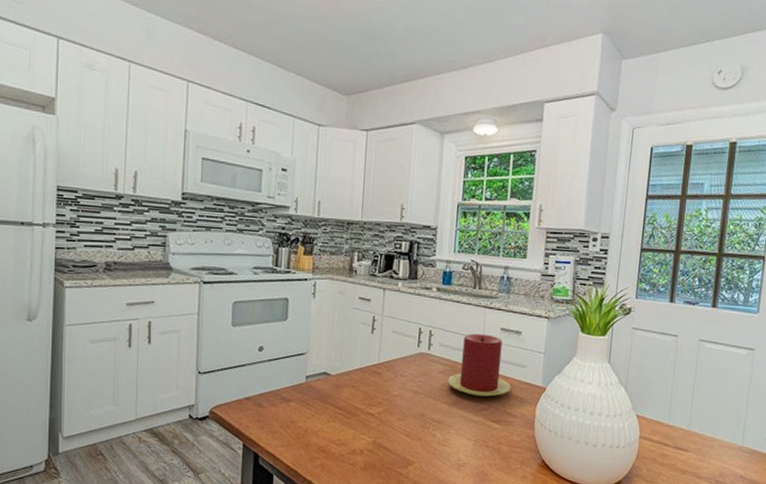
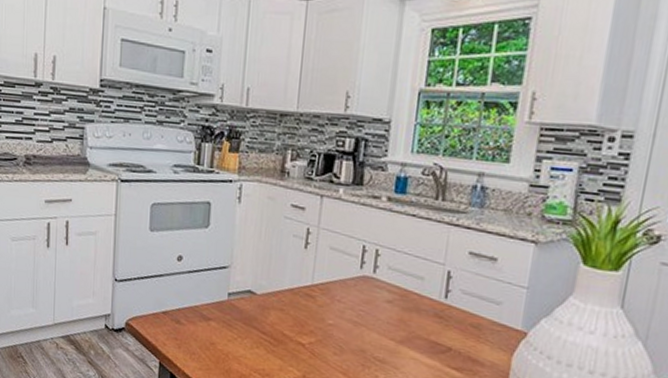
candle: present [447,333,511,397] -> none [396,256,480,338]

